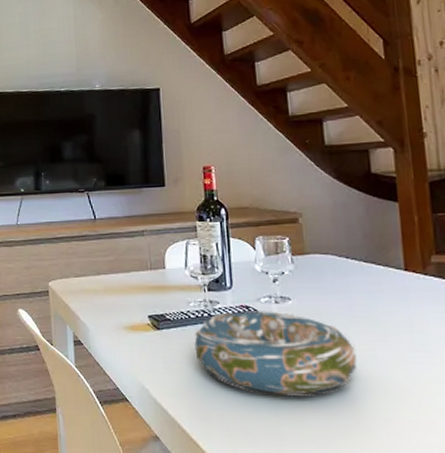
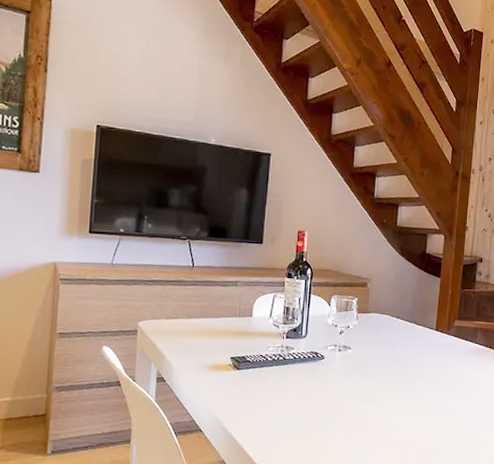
decorative bowl: present [194,311,357,397] -> none [267,356,392,426]

